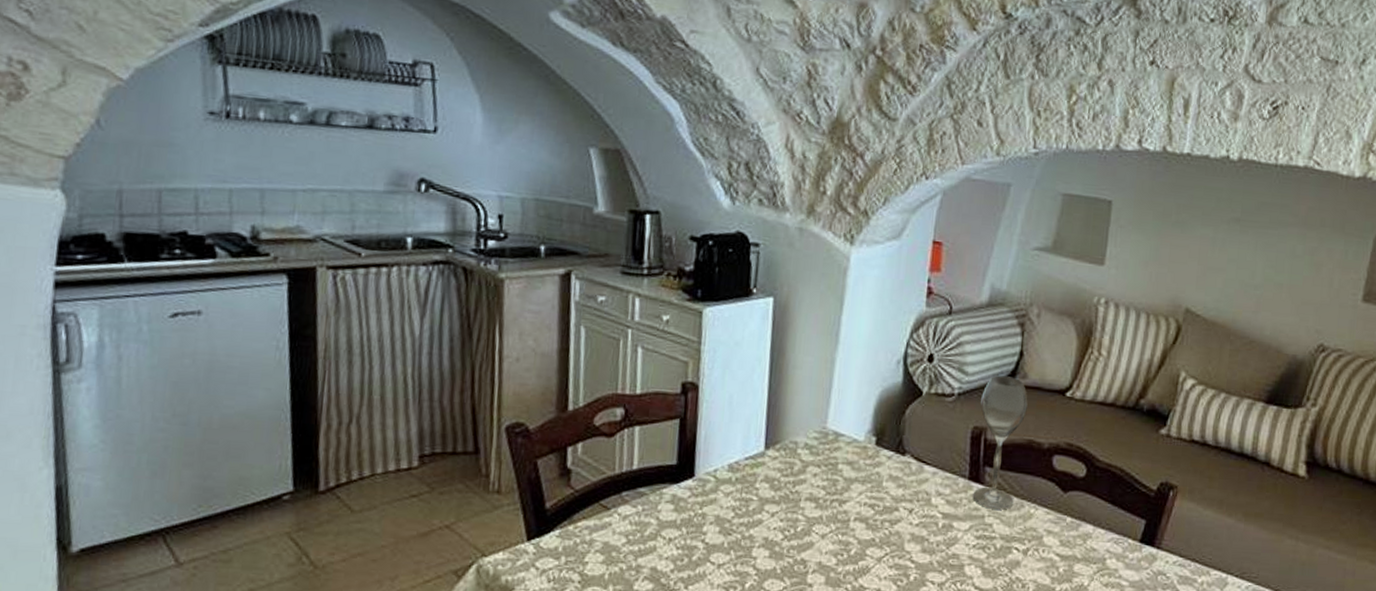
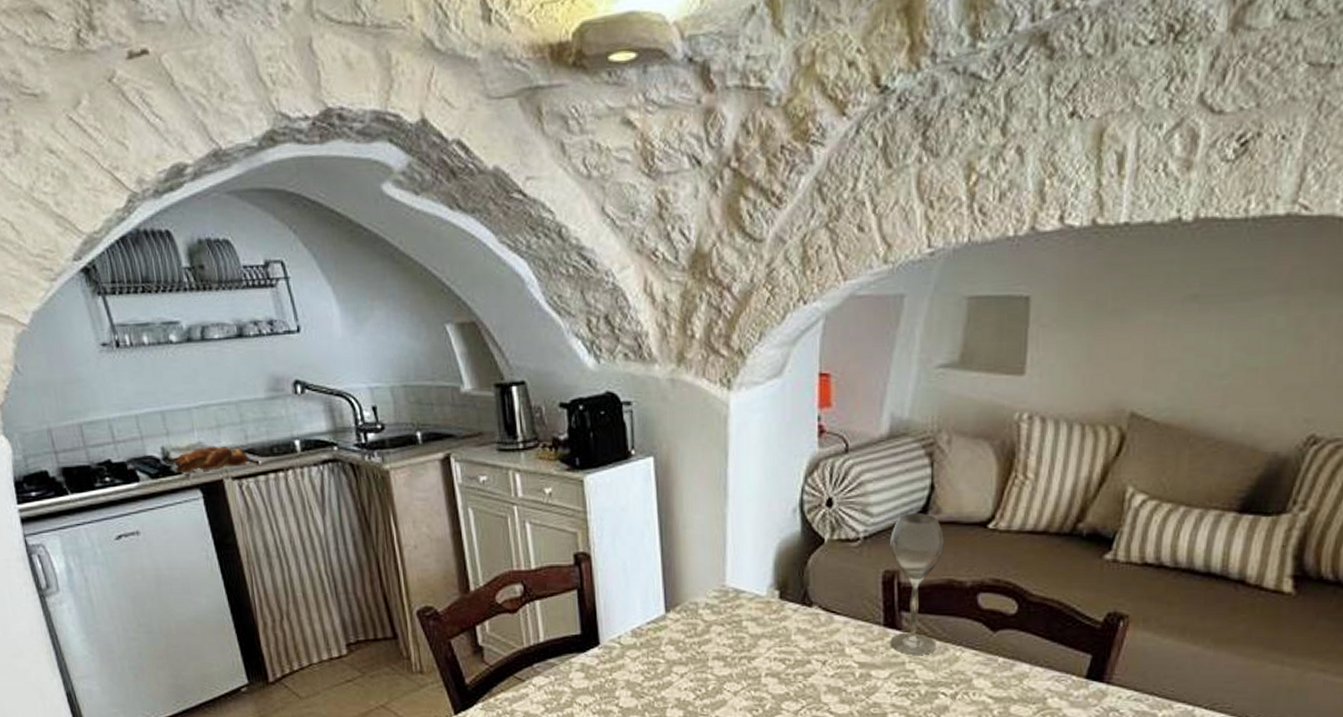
bread loaf: none [262,231,352,257] -> present [174,446,250,474]

